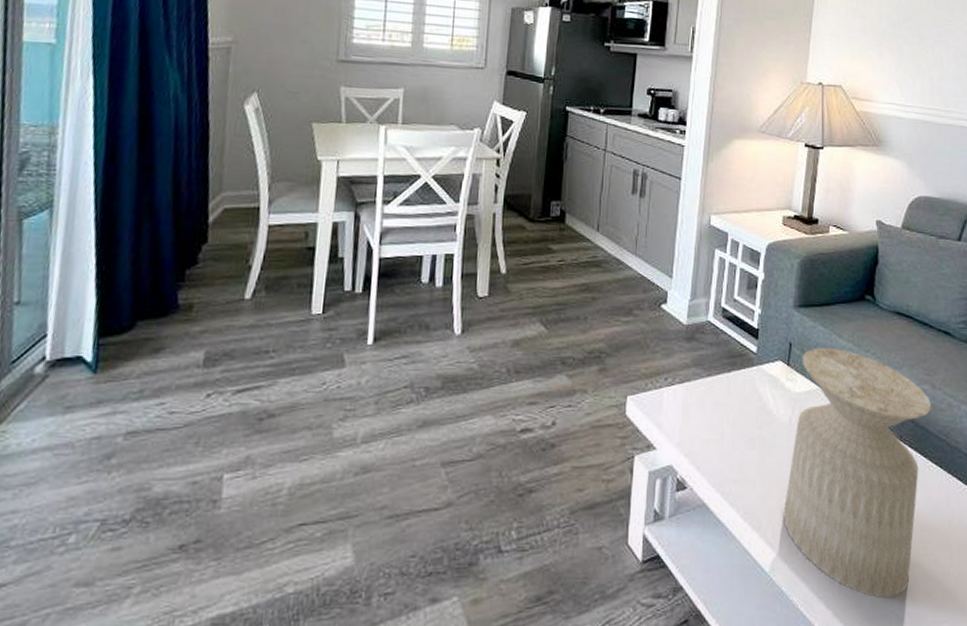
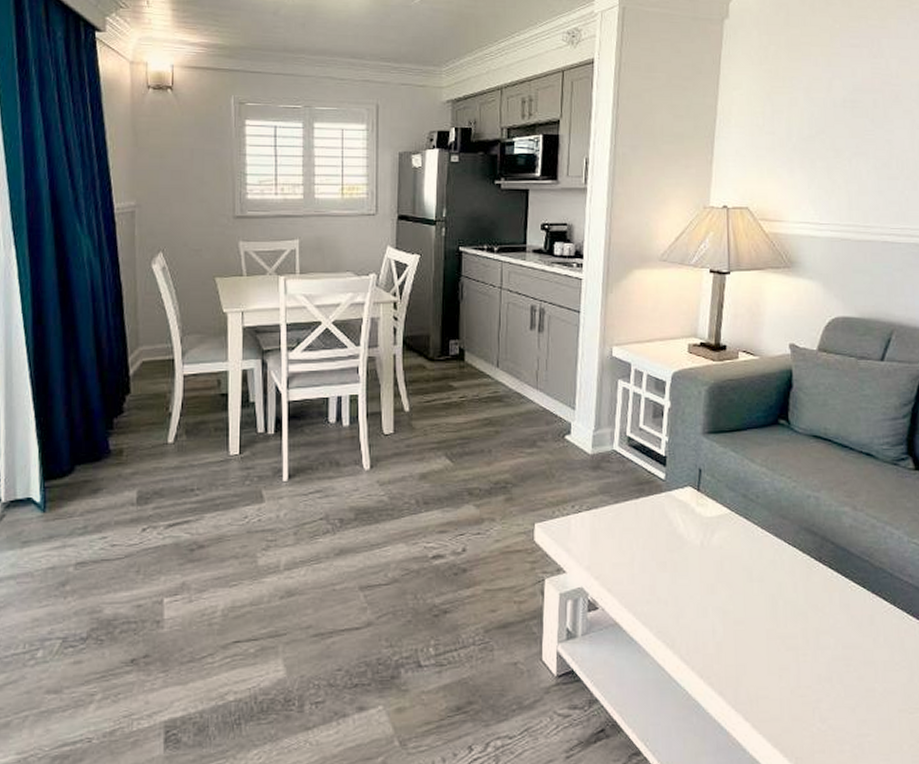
side table: present [783,347,931,599] -> none [697,472,853,712]

